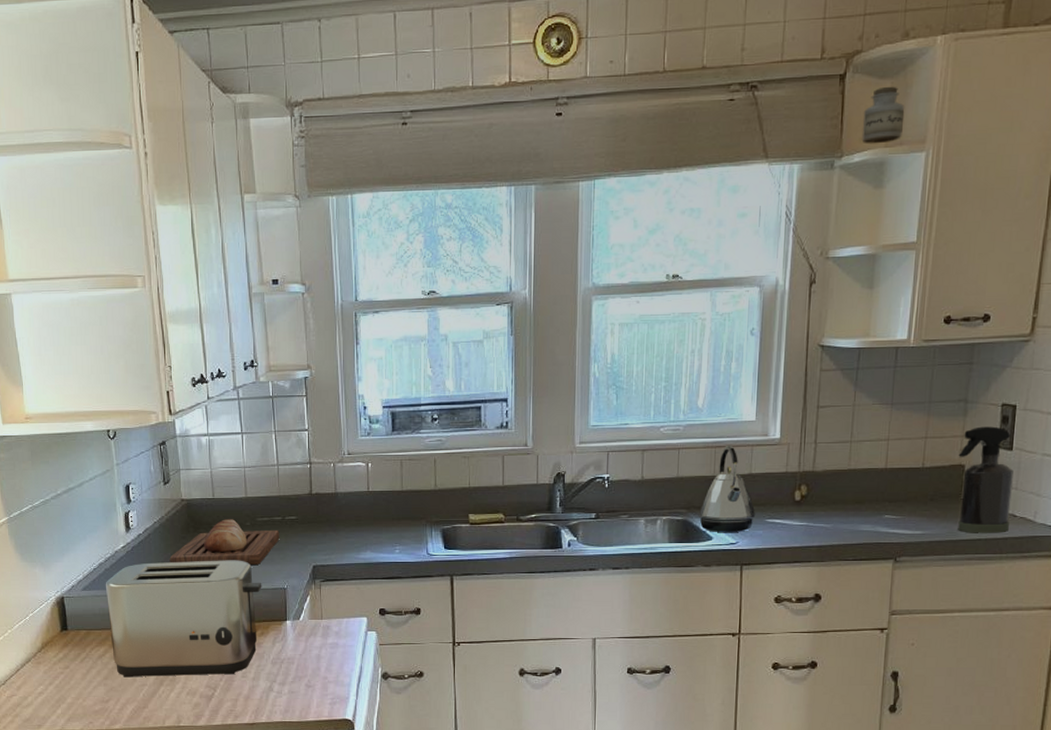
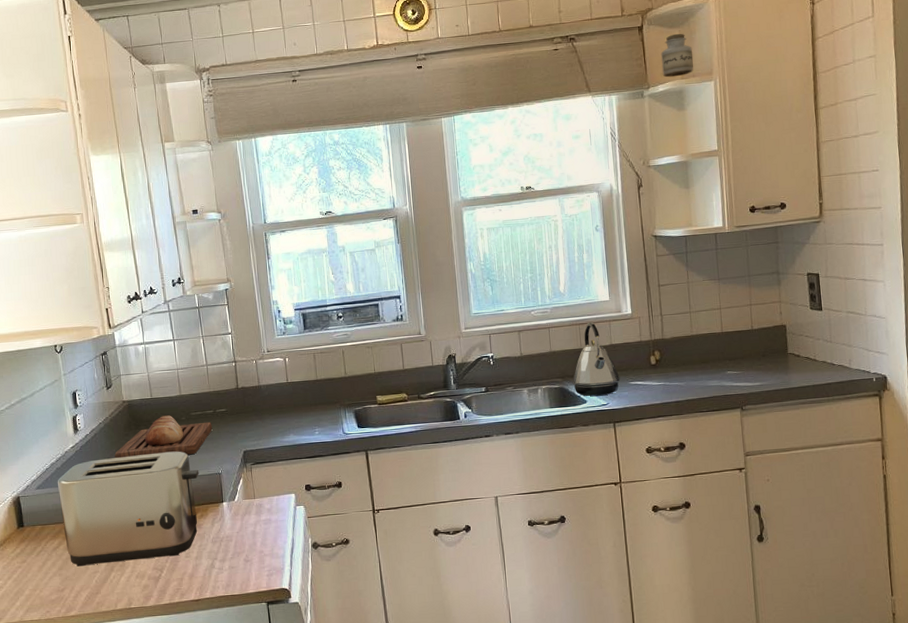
spray bottle: present [958,426,1014,533] -> none [779,292,831,382]

